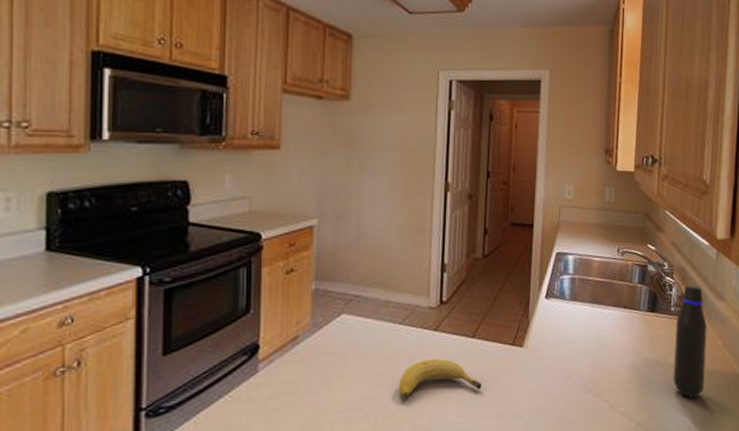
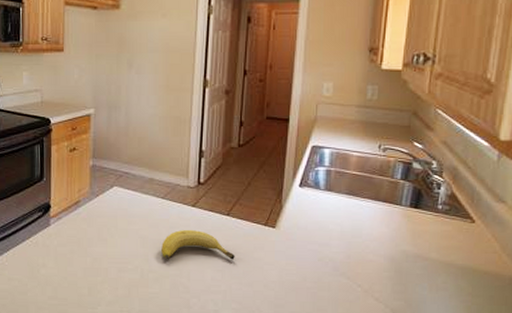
water bottle: present [673,285,707,398] -> none [436,185,481,295]

